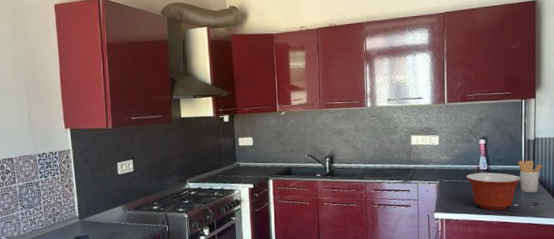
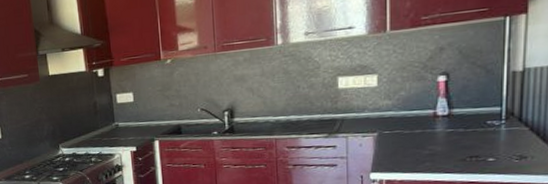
mixing bowl: present [466,172,521,211] -> none [416,118,500,168]
utensil holder: present [518,160,543,193] -> none [496,99,536,143]

